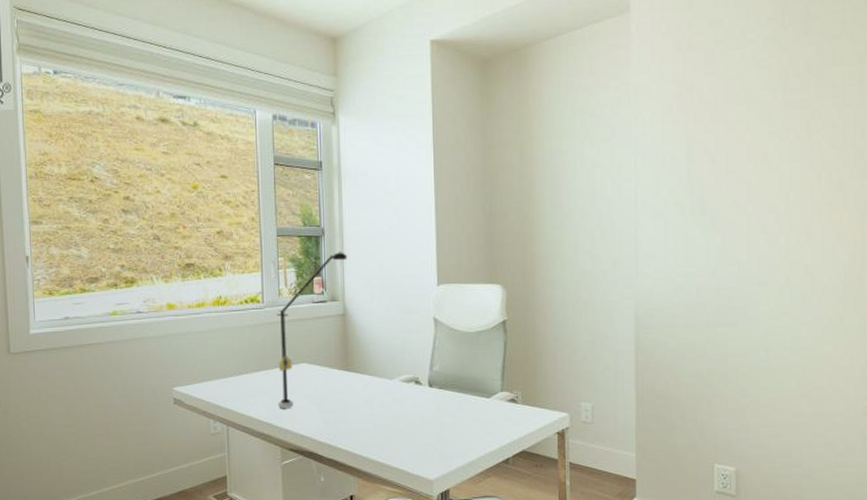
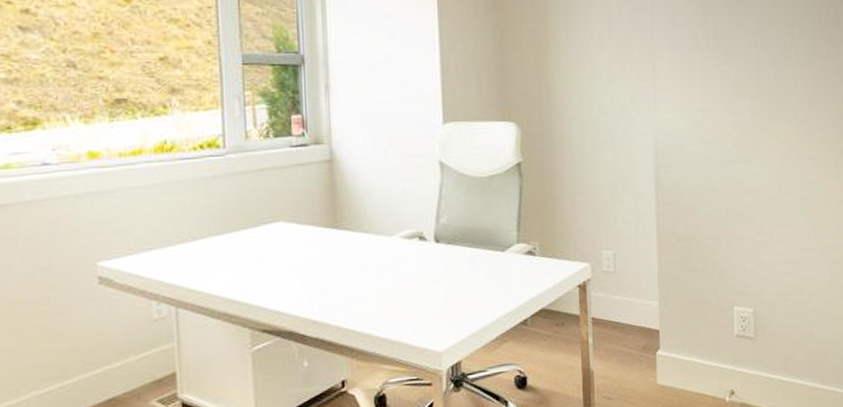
desk lamp: present [277,251,347,408] -> none [243,83,334,280]

